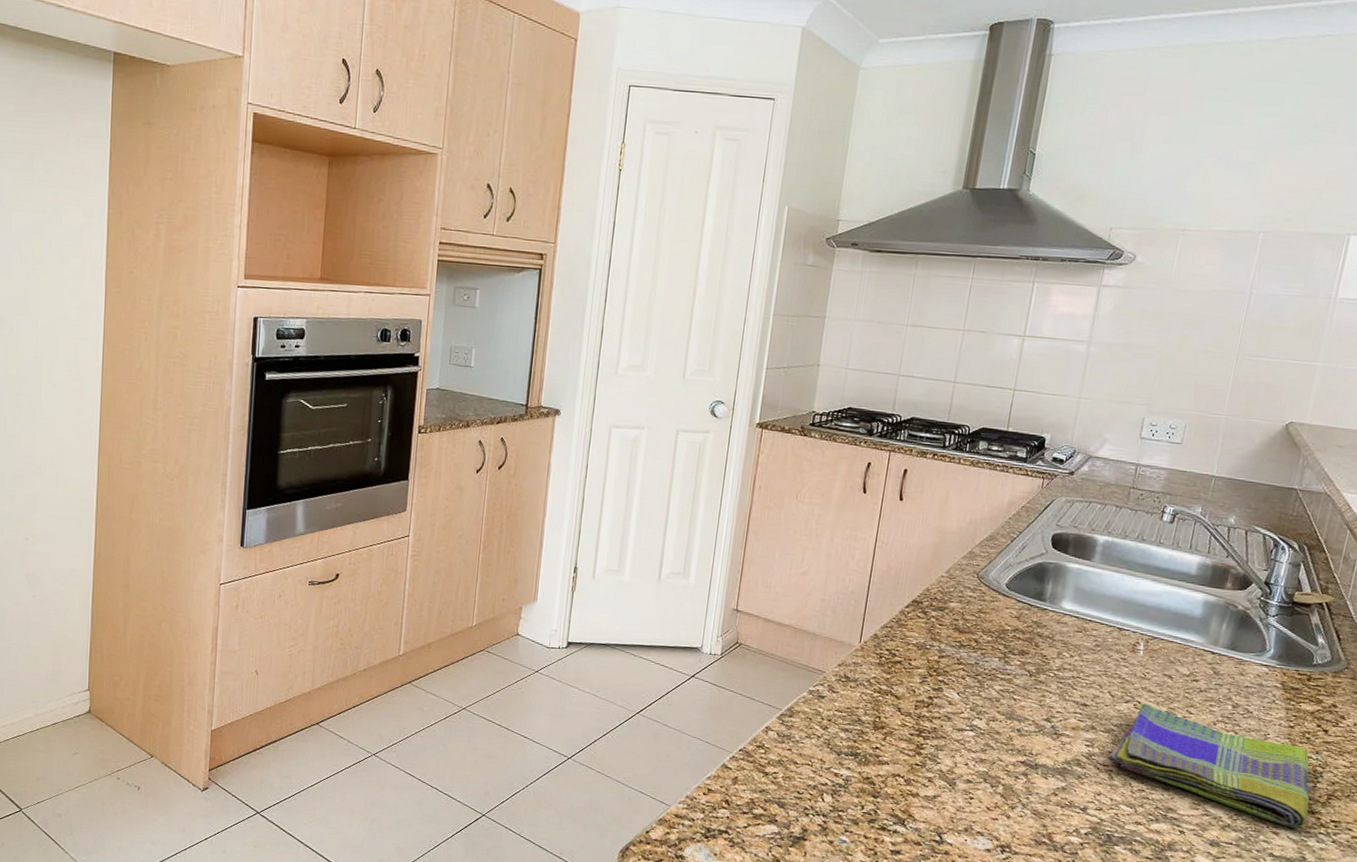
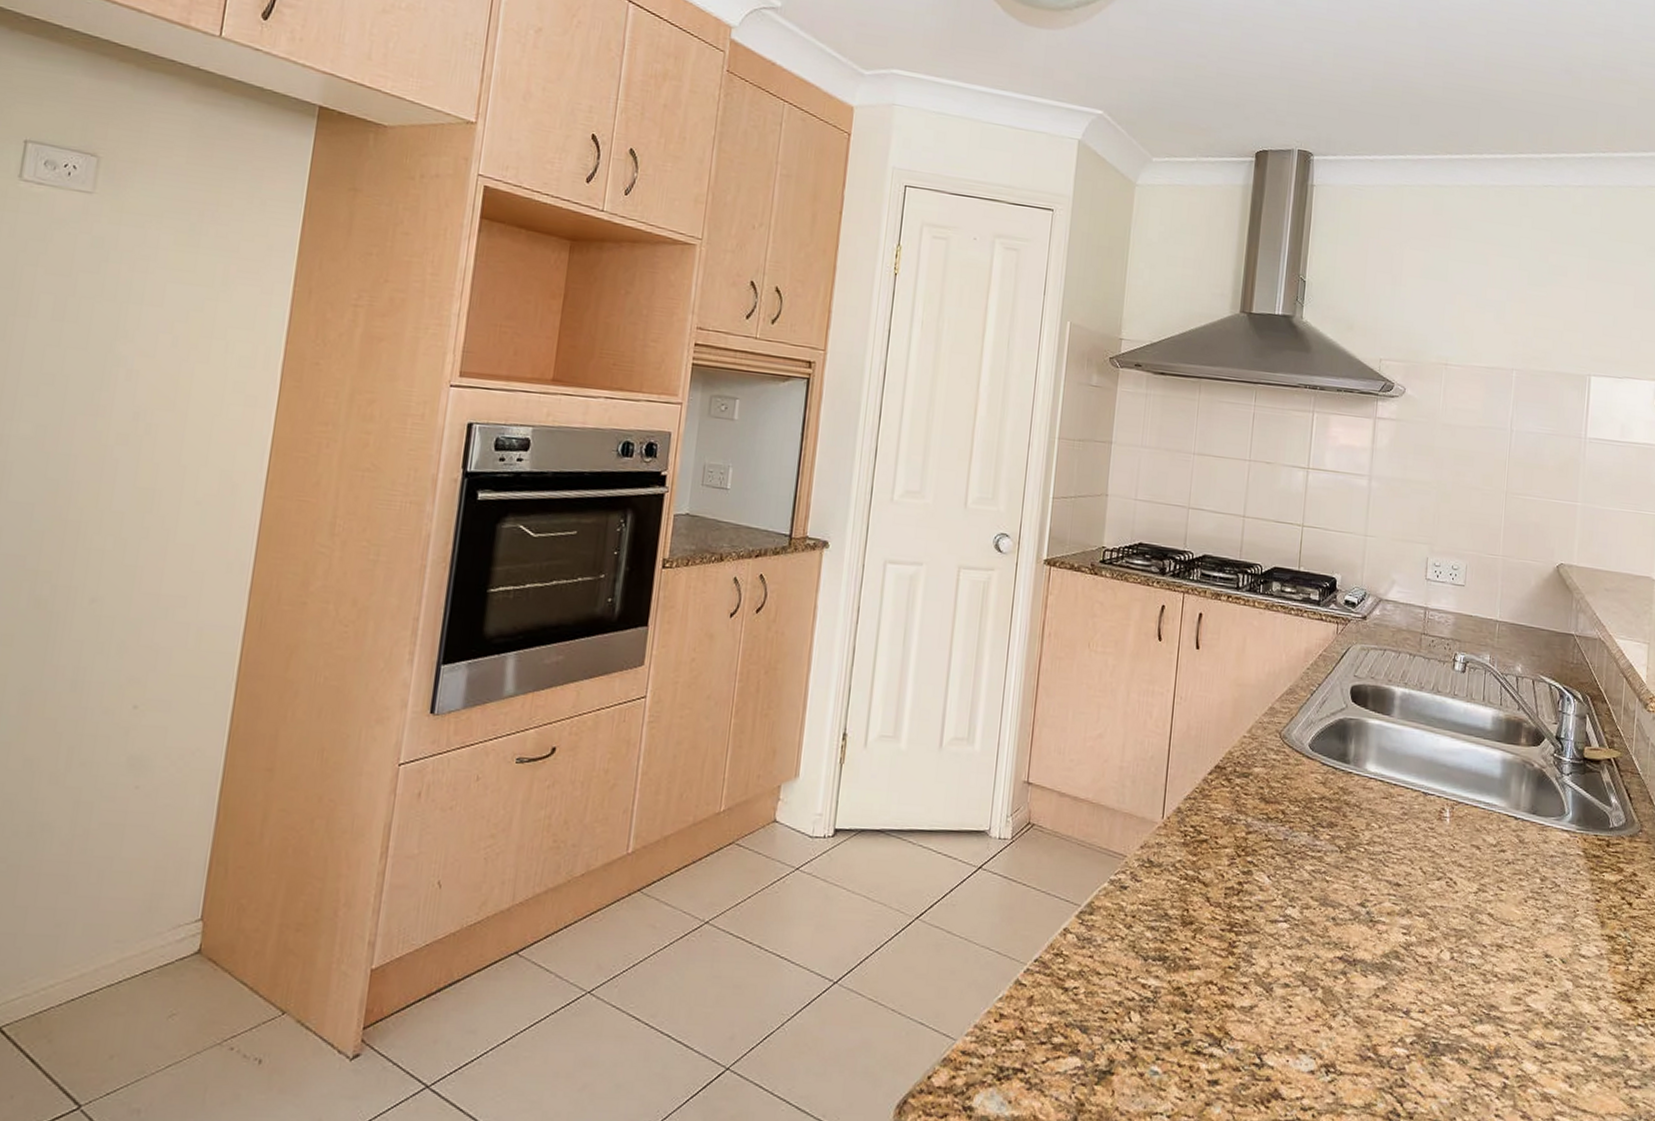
dish towel: present [1107,703,1310,828] -> none [1425,879,1625,1020]

